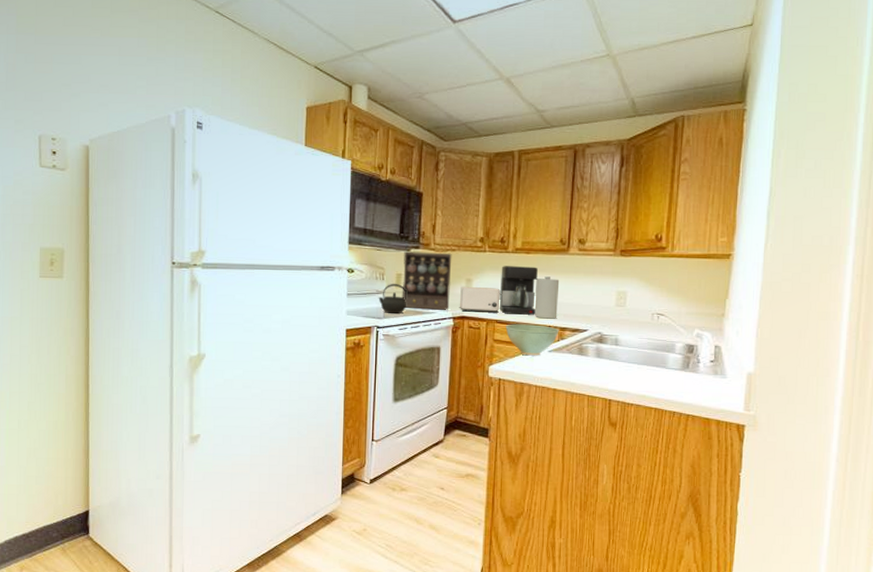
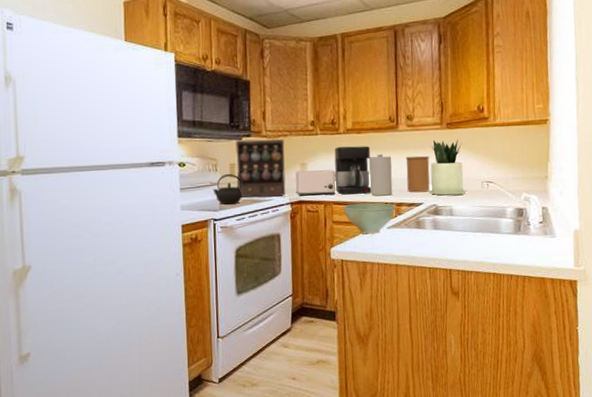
canister: none [573,281,599,319] -> present [405,155,430,193]
planter: none [595,266,635,325] -> present [429,139,467,196]

